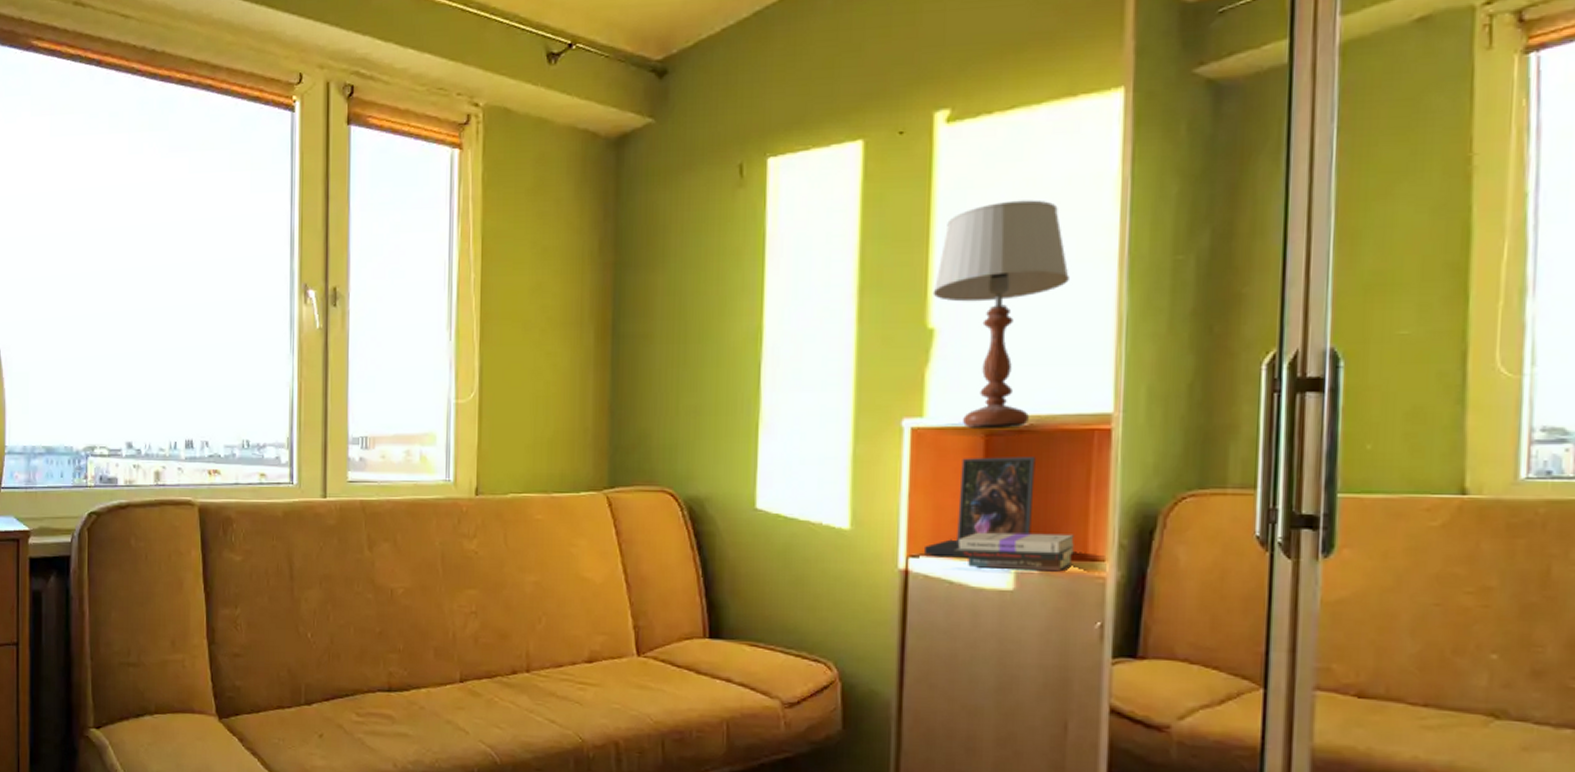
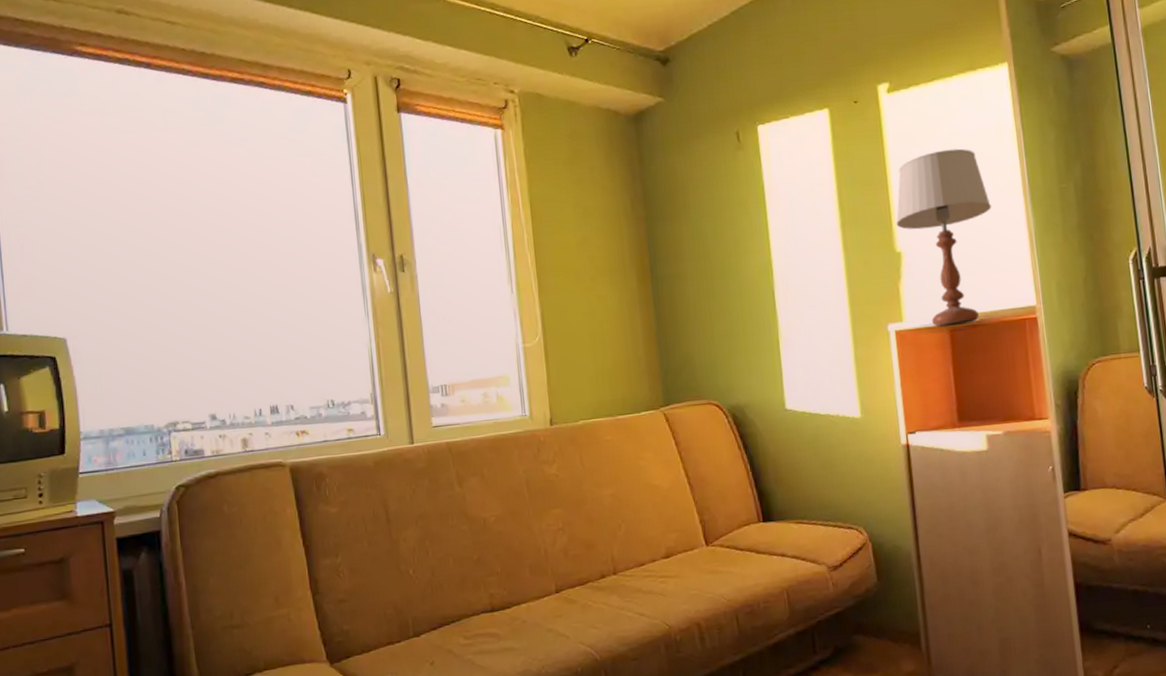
photo frame: present [925,457,1036,556] -> none [919,344,993,431]
books: present [953,532,1074,572] -> none [940,401,1026,436]

